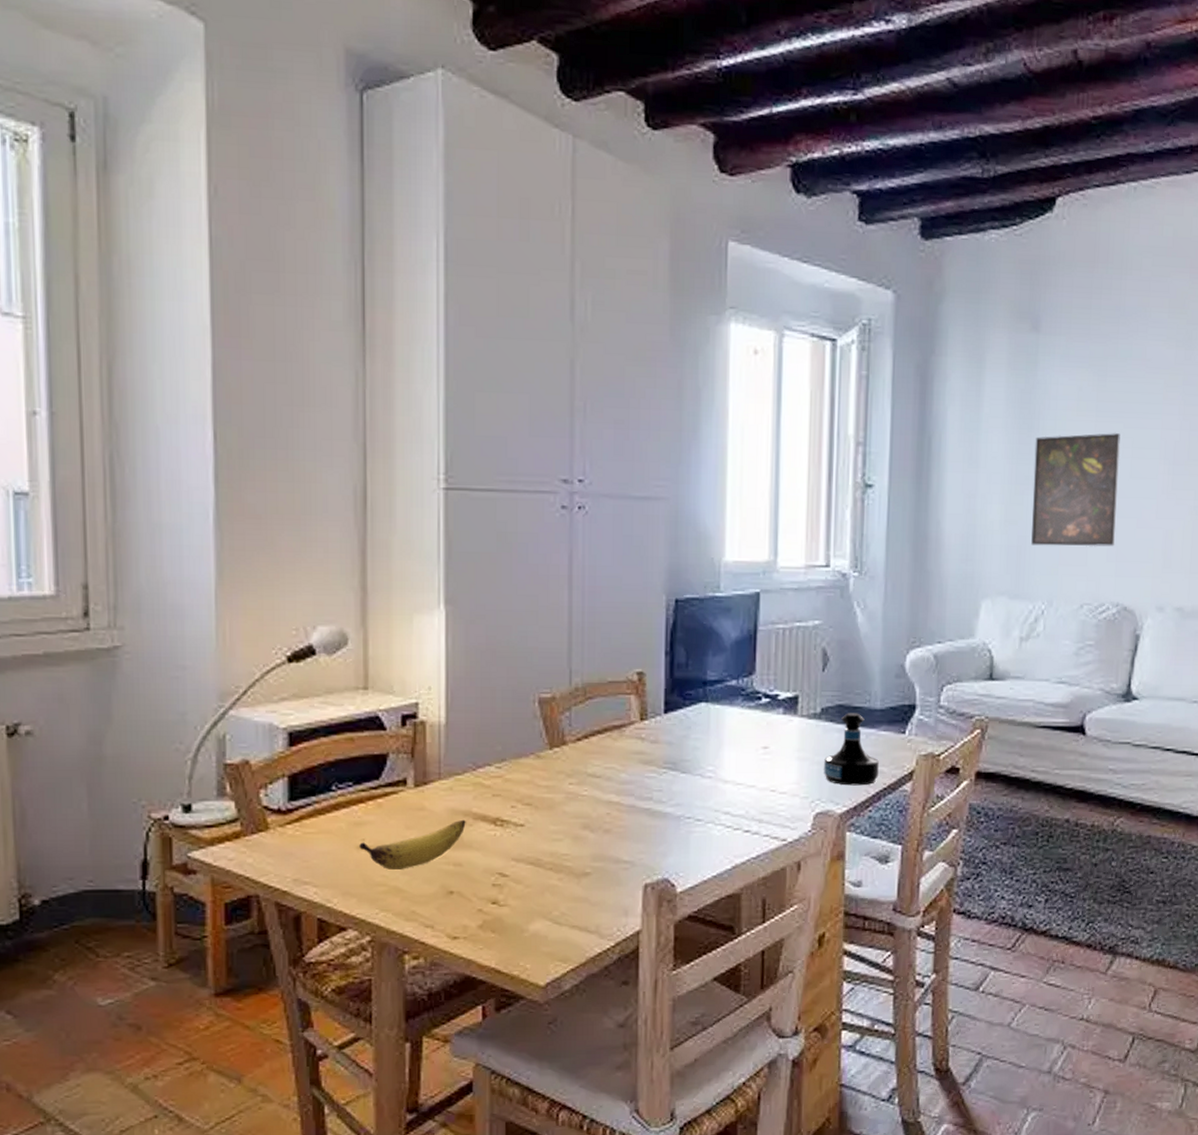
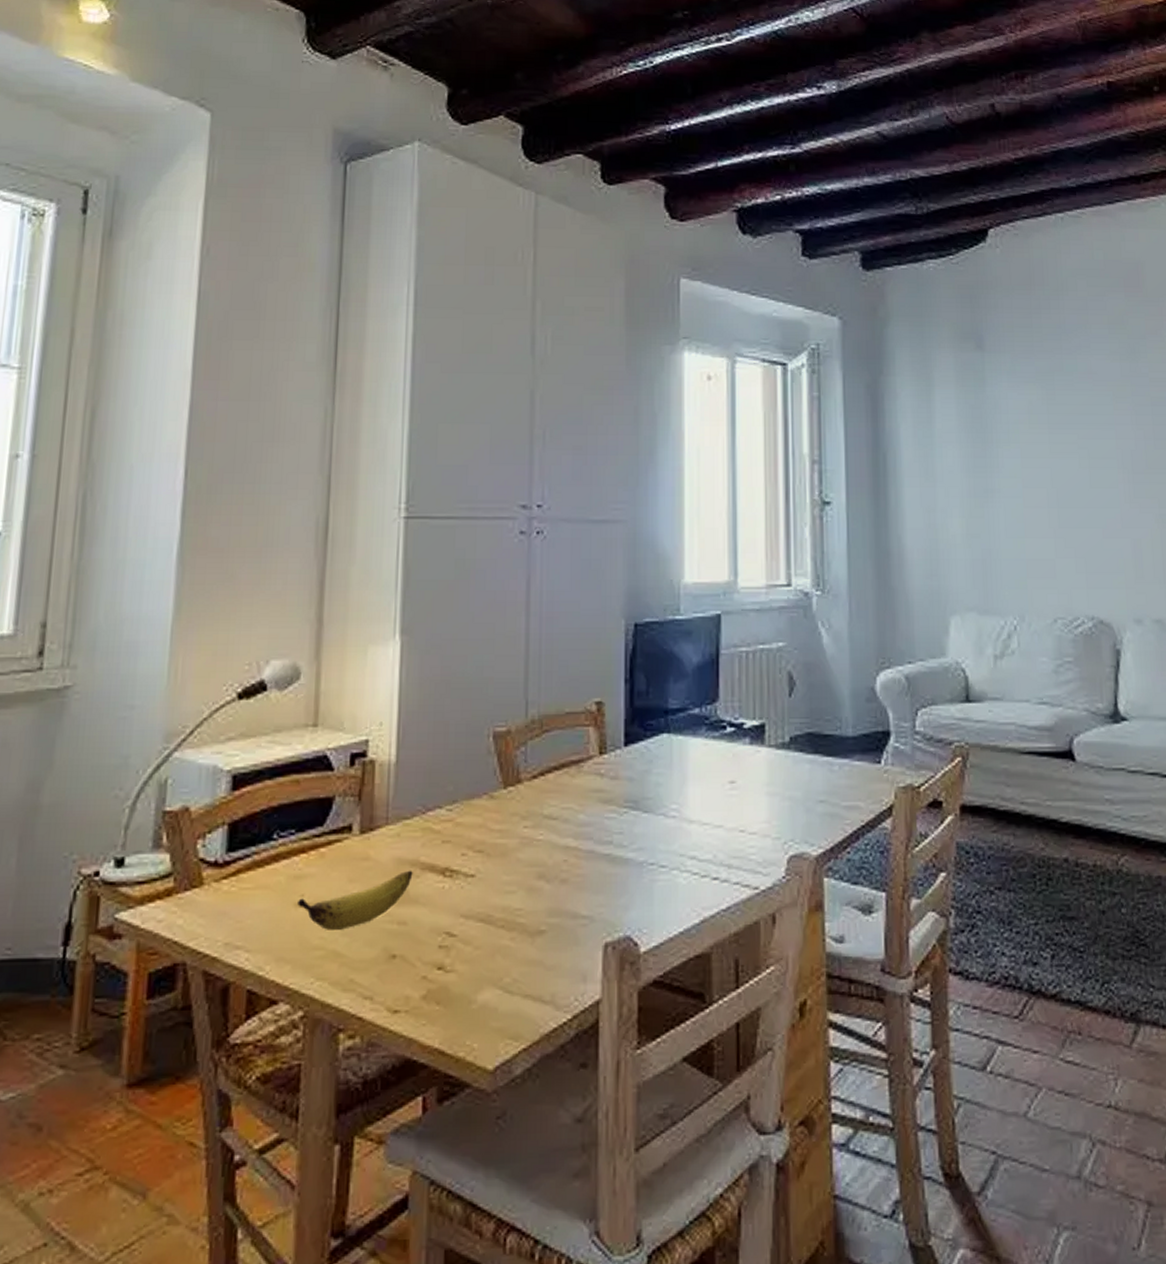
tequila bottle: present [824,713,879,786] -> none [796,741,855,824]
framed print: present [1031,433,1121,547] -> none [990,444,1083,559]

